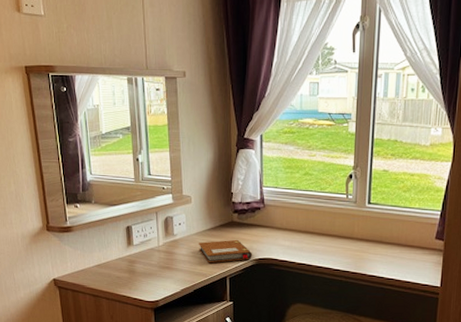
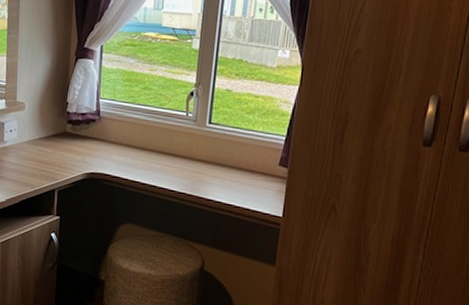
notebook: present [199,239,252,263] -> none [28,151,84,174]

